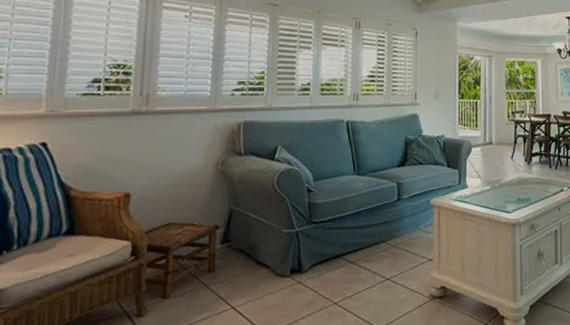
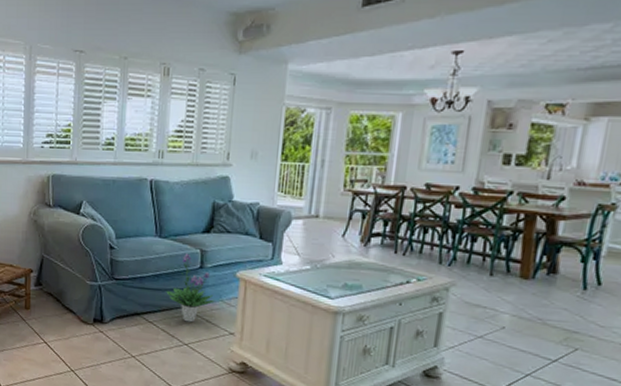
potted plant: none [366,187,413,256] -> present [166,253,215,323]

